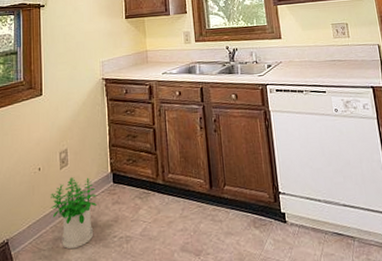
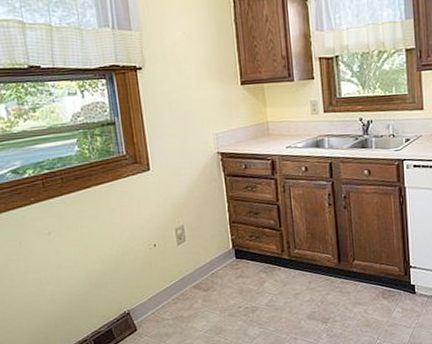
potted plant: present [51,177,97,249] -> none [169,253,219,319]

